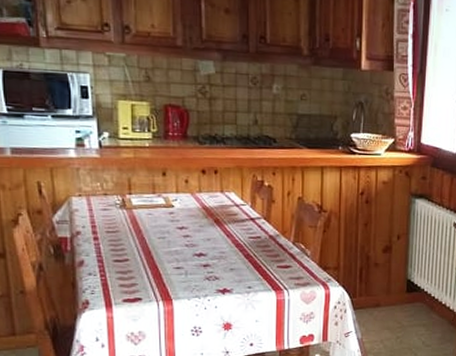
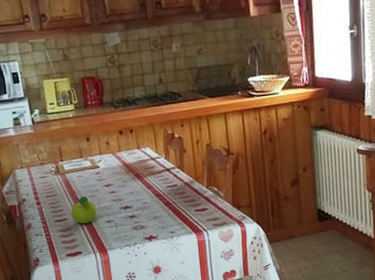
fruit: none [134,236,166,268] -> present [71,196,97,225]

